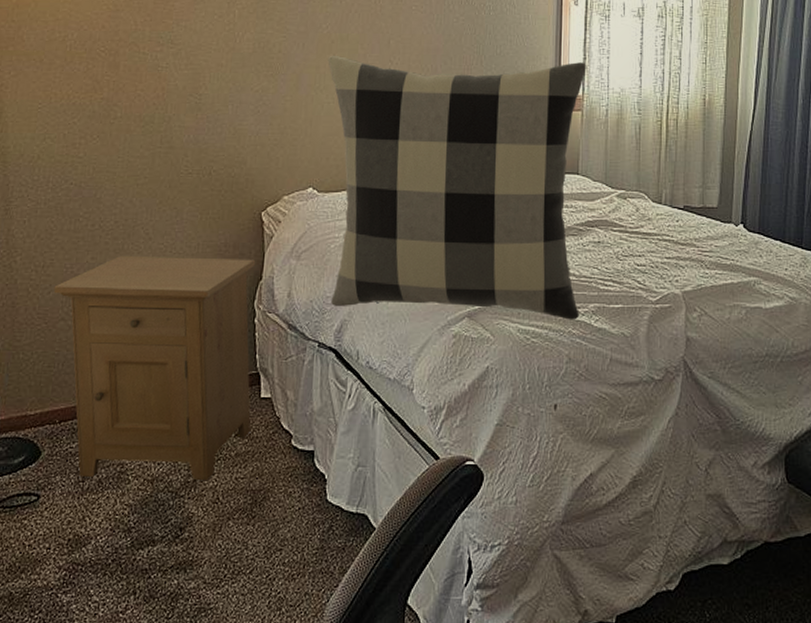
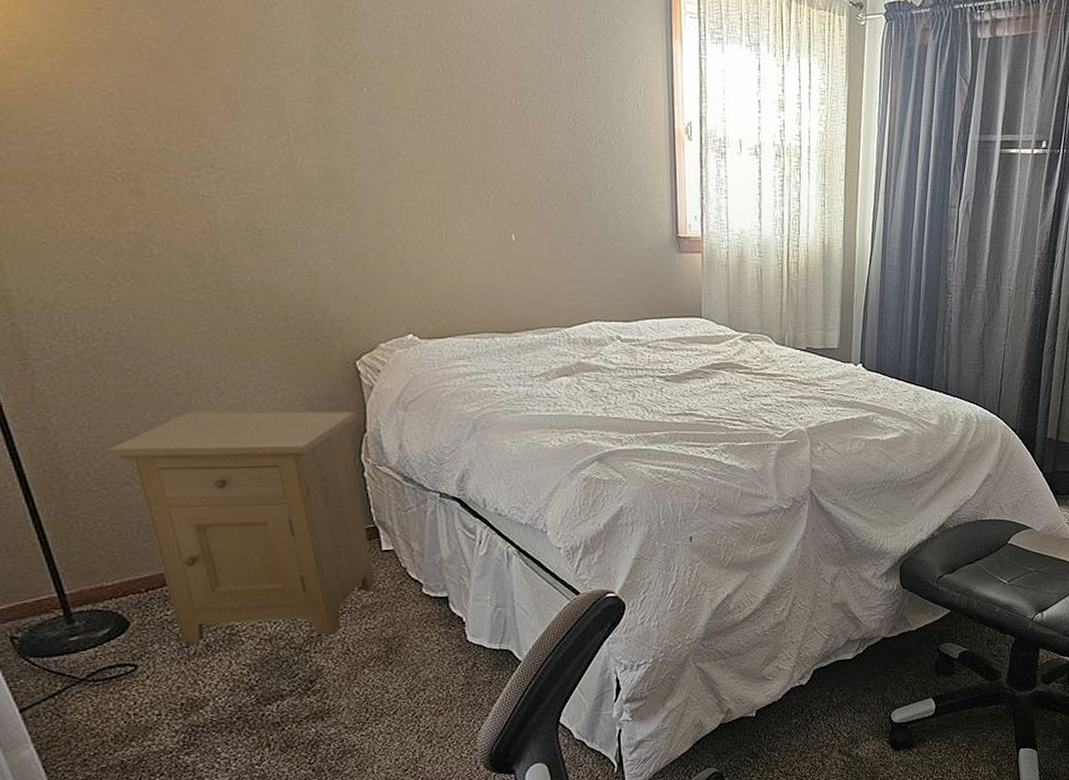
pillow: present [328,55,586,320] -> none [413,187,710,459]

